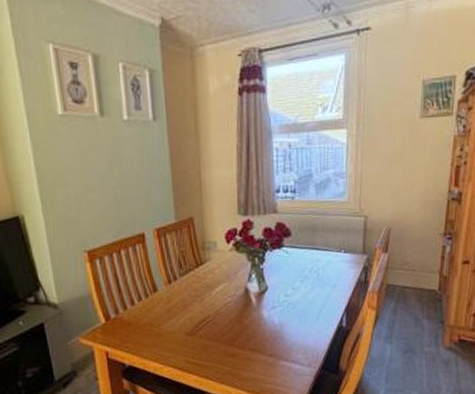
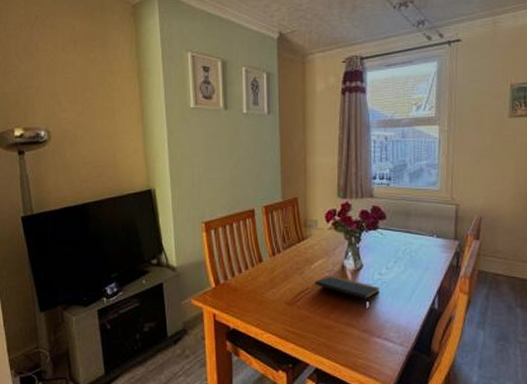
notepad: none [216,300,287,325] -> present [314,276,381,302]

